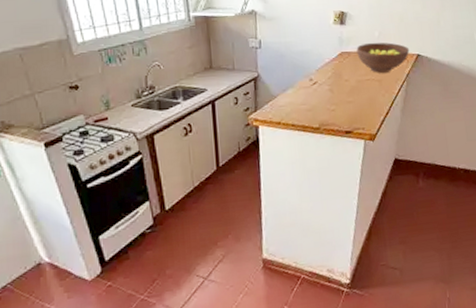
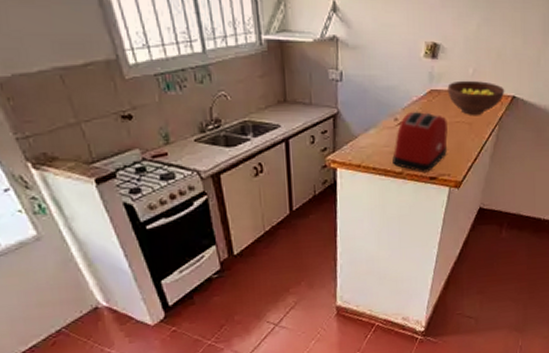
toaster: none [309,71,360,127] -> present [392,111,448,173]

